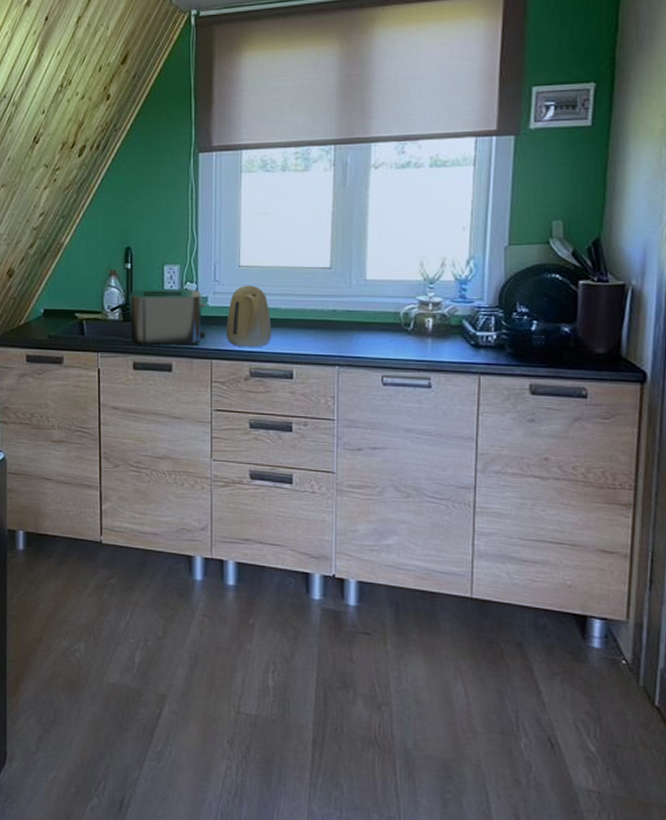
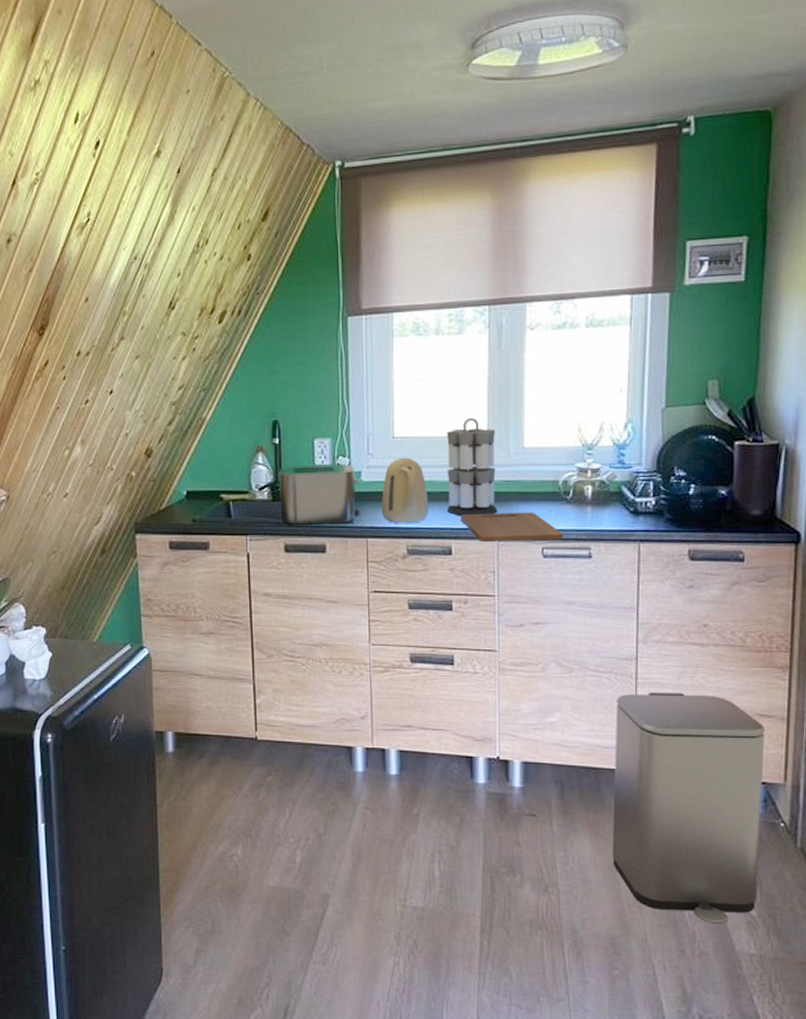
spice rack: none [290,250,339,343] -> present [446,418,498,516]
cutting board: none [302,340,403,369] -> present [460,512,563,543]
pedal bin: none [447,521,607,757] -> present [612,692,765,923]

